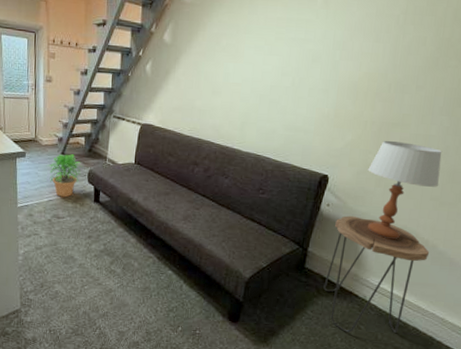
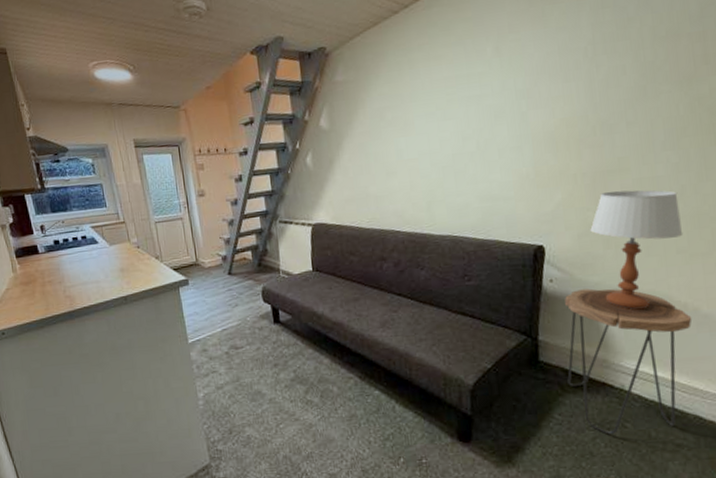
potted plant: present [47,154,82,197] -> none [215,272,254,324]

